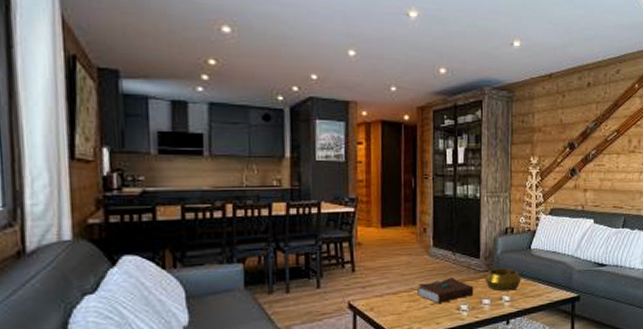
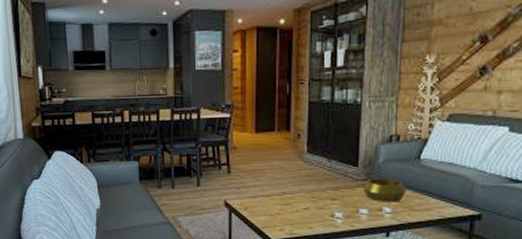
book: present [417,277,474,303] -> none [290,184,350,209]

